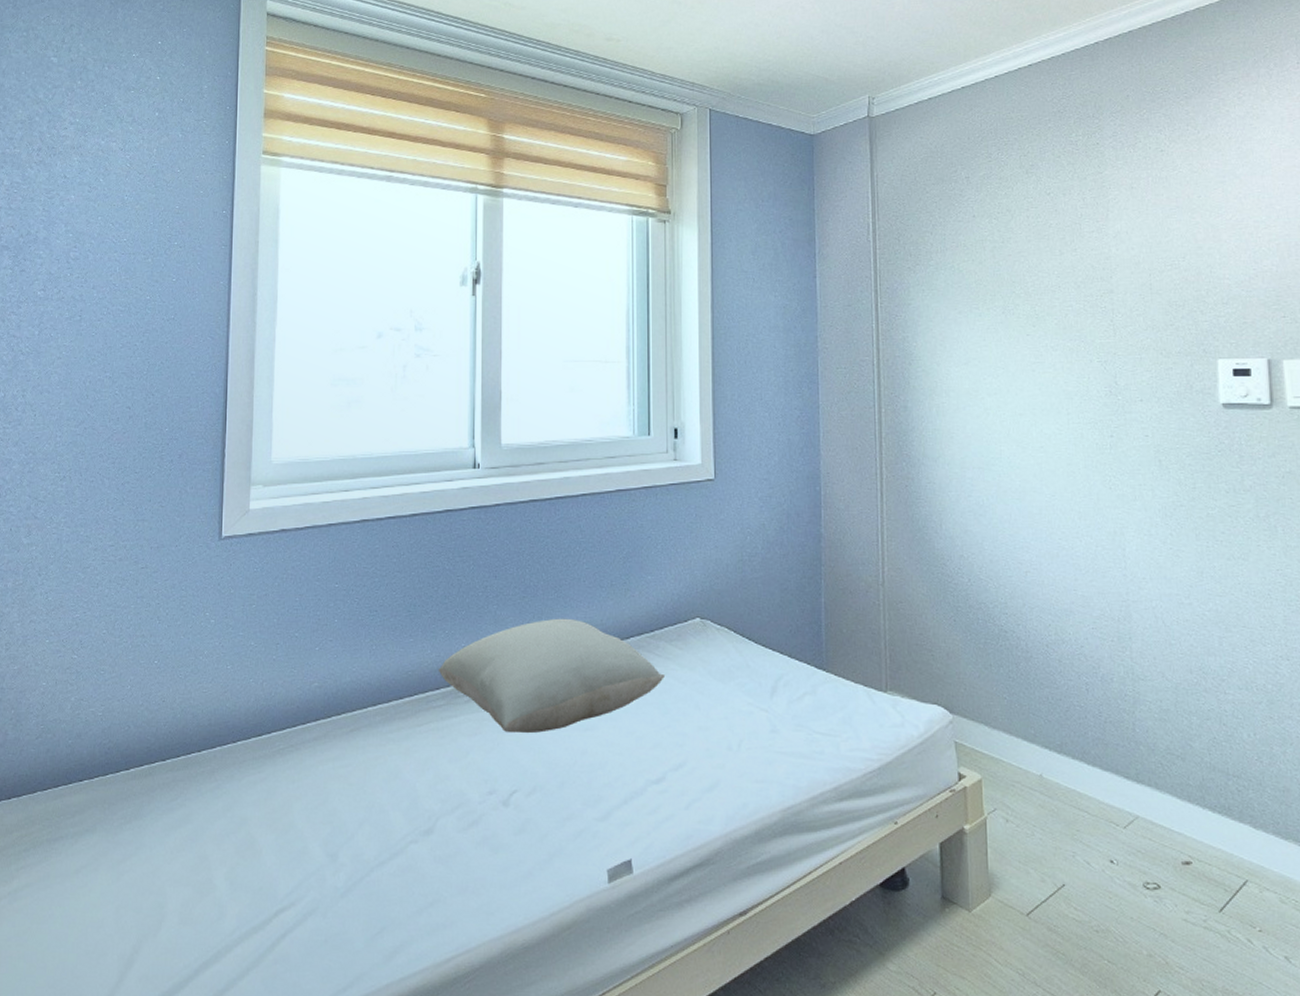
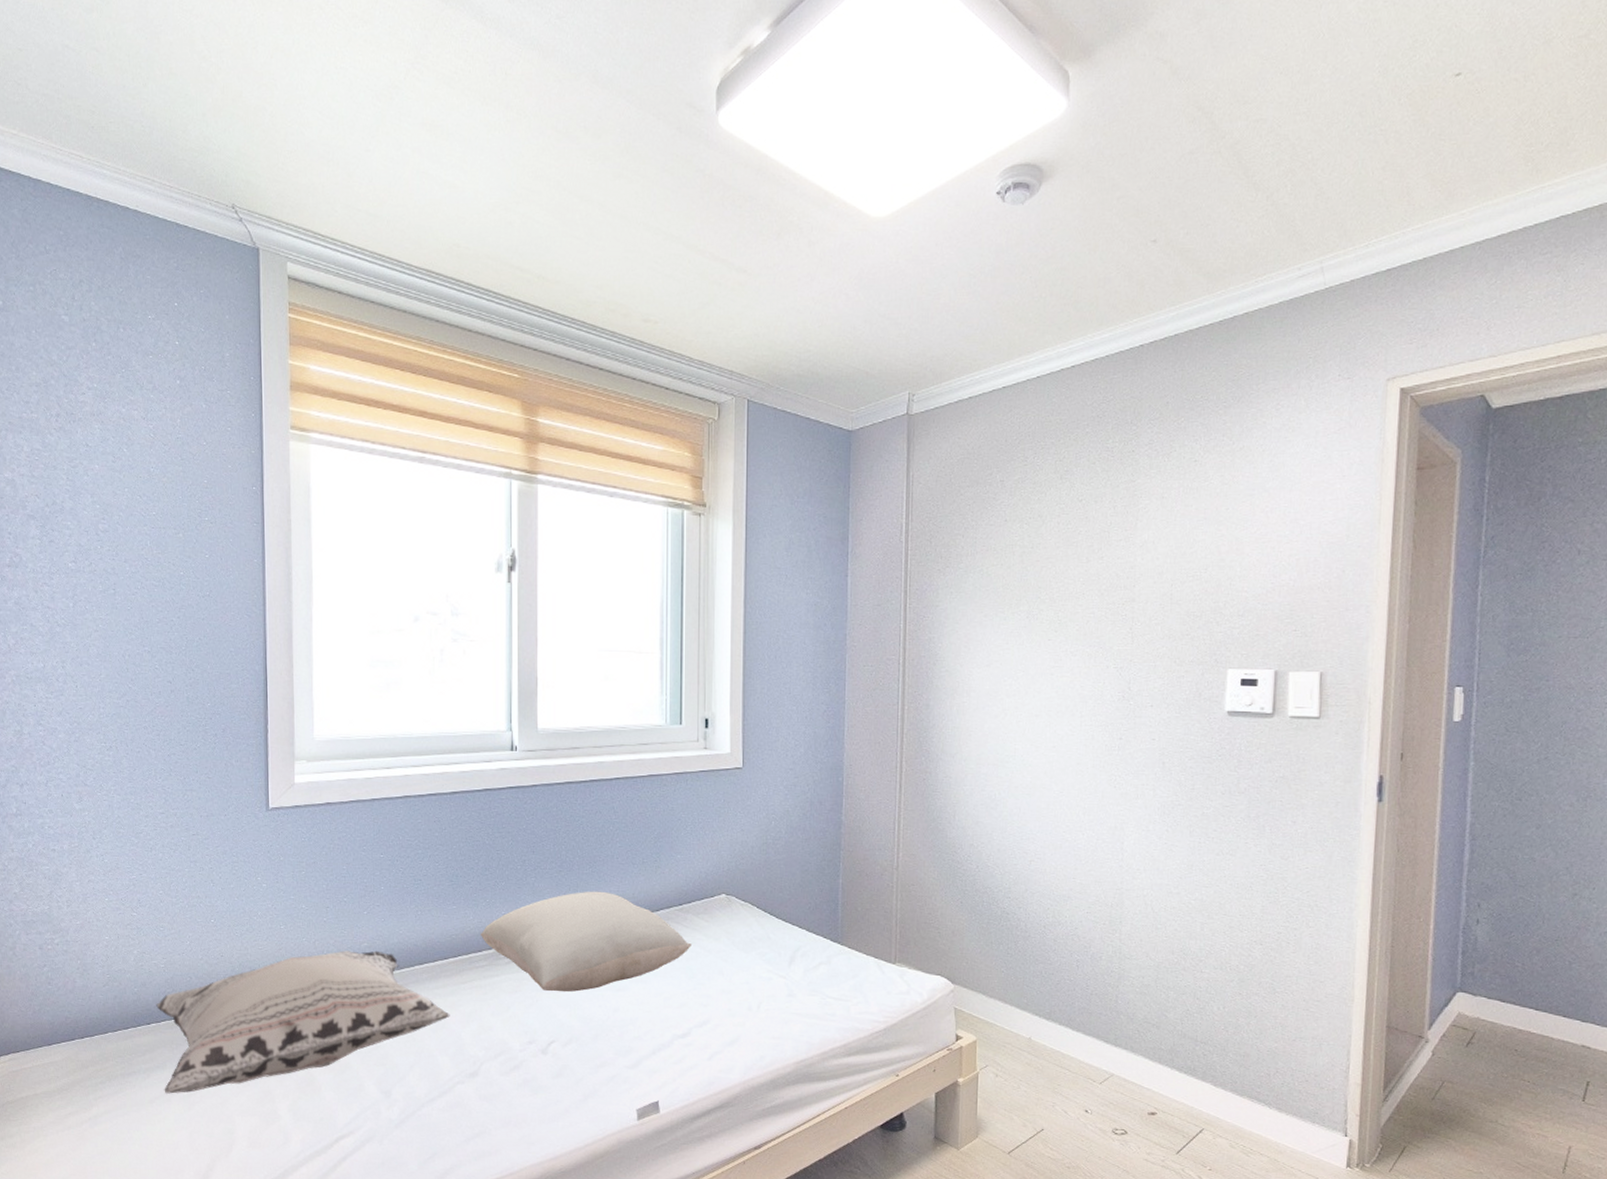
decorative pillow: none [90,691,404,862] -> present [156,950,450,1094]

